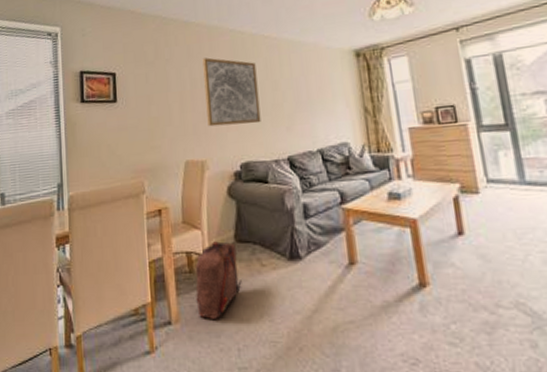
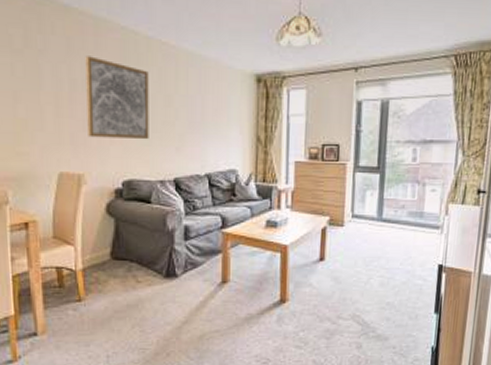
backpack: present [195,241,242,319] -> none [65,258,115,330]

